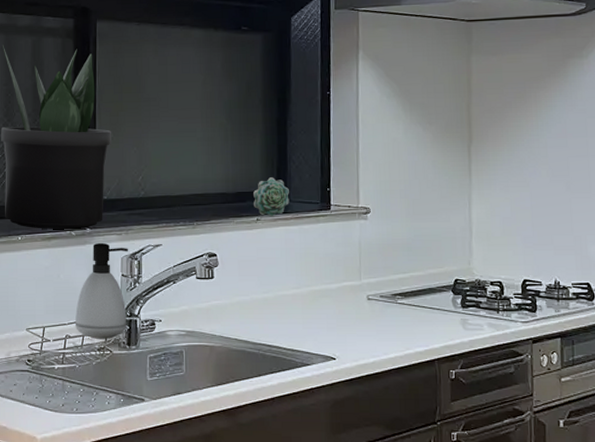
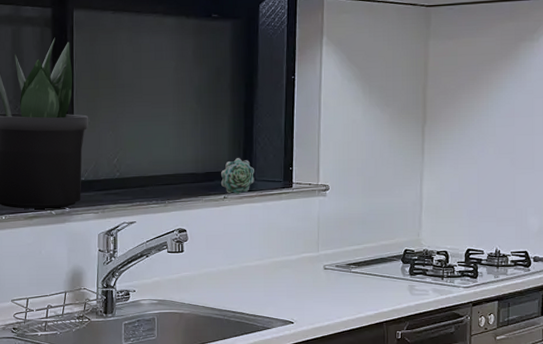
soap dispenser: present [75,242,129,339] -> none [56,220,105,308]

